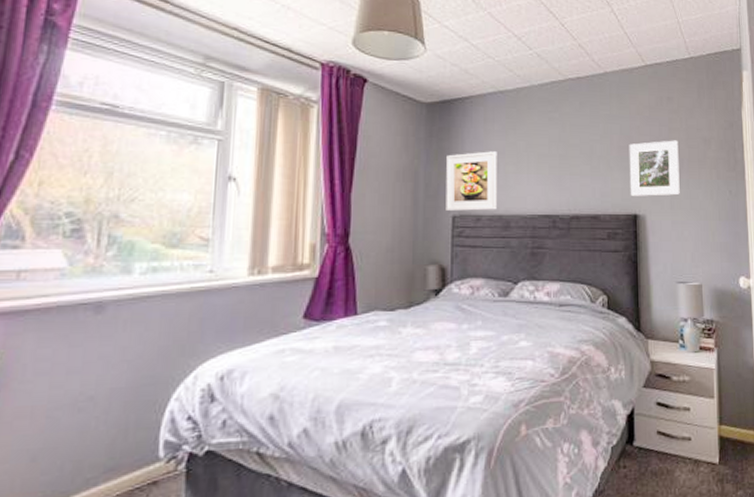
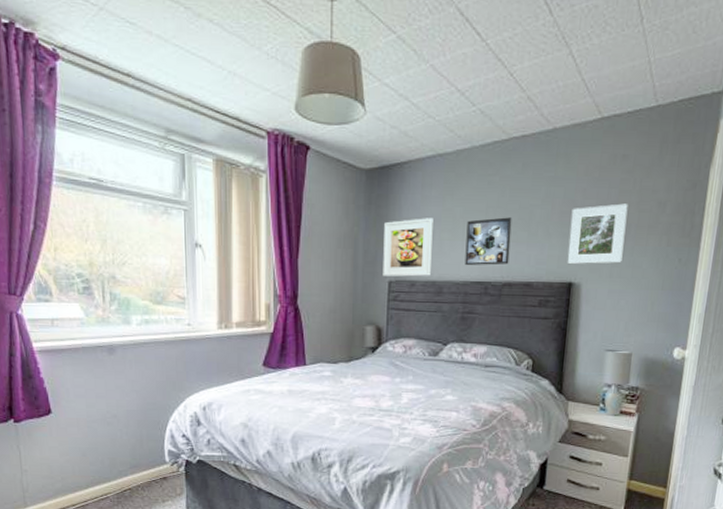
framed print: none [531,151,575,199] -> present [465,217,512,266]

